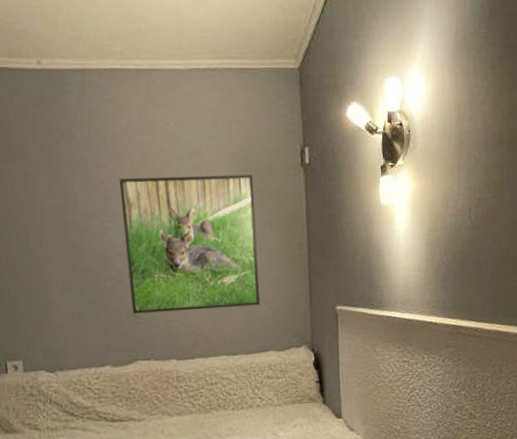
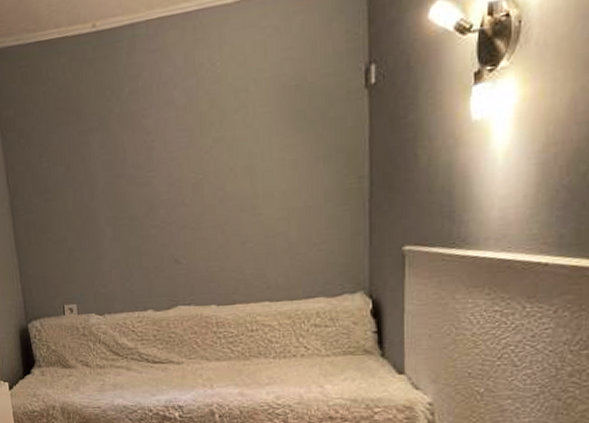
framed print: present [118,175,260,314] -> none [164,105,310,260]

